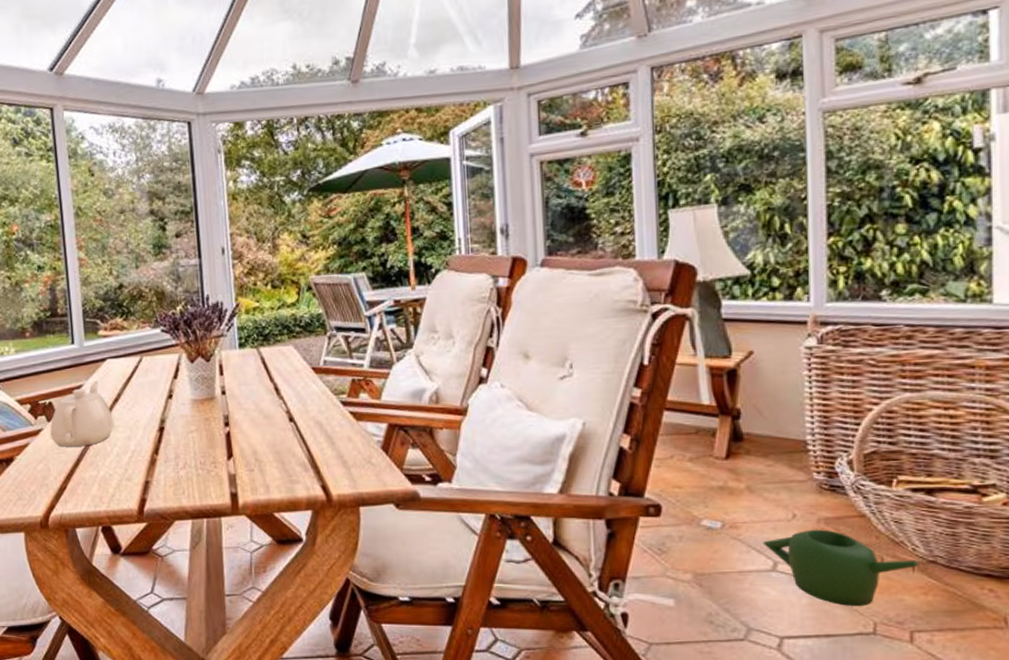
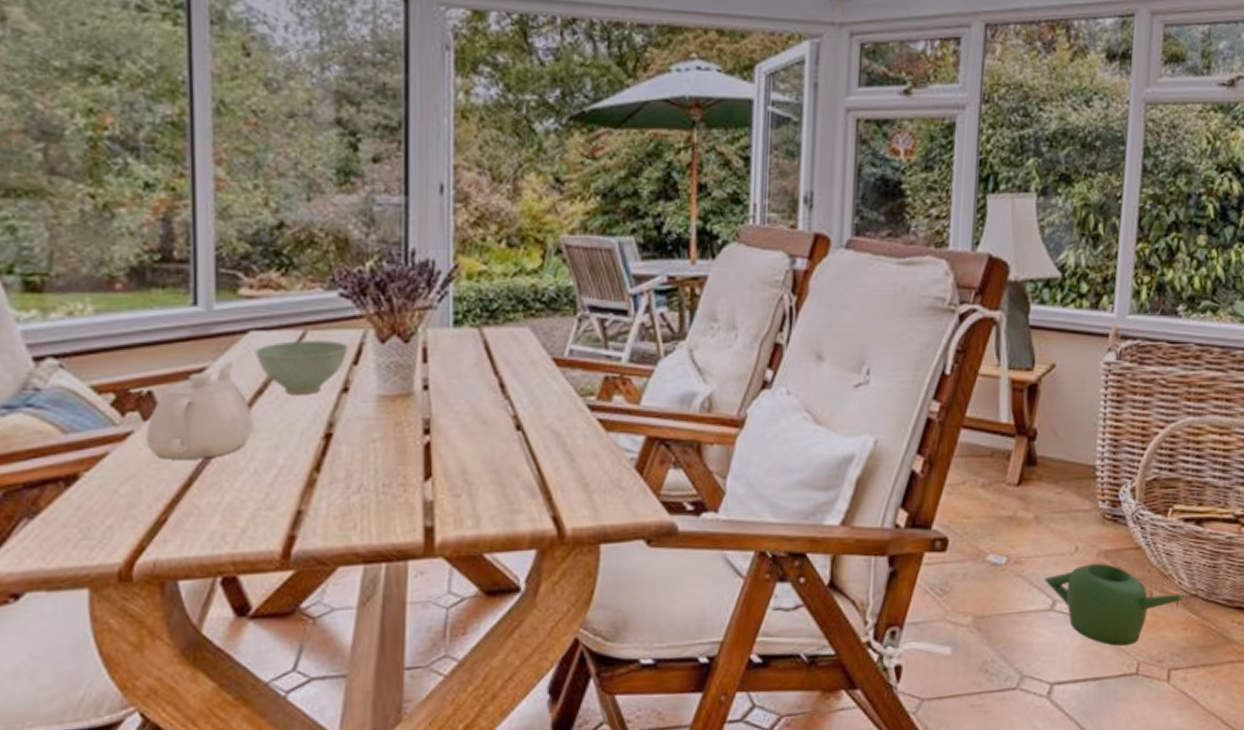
bowl: none [111,363,170,401] -> present [255,341,349,394]

